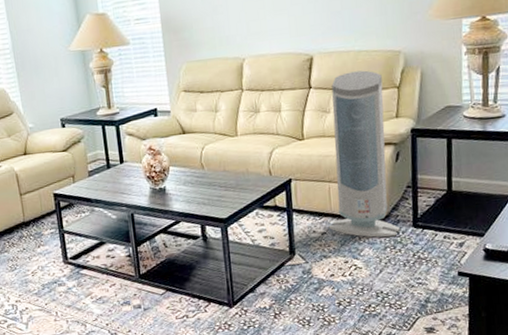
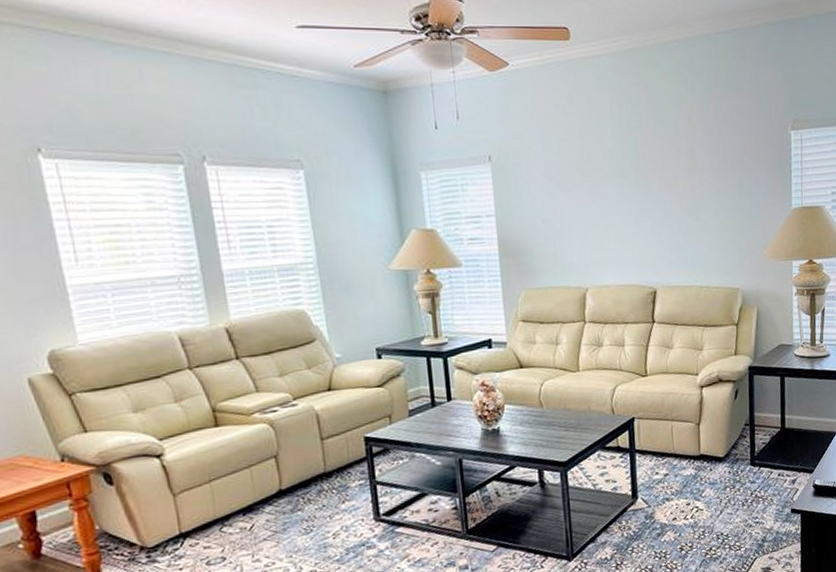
air purifier: present [328,70,401,238] -> none [671,306,740,478]

